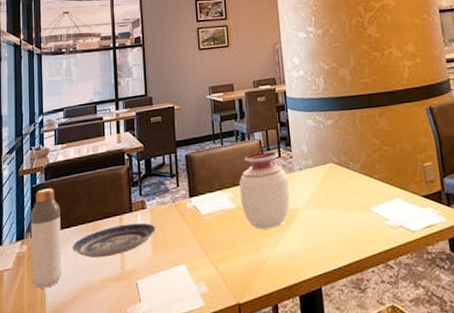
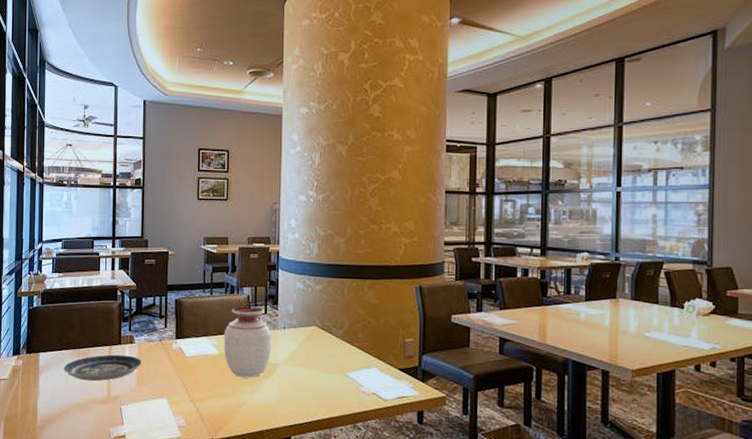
bottle: present [30,188,62,289] -> none [25,312,54,400]

